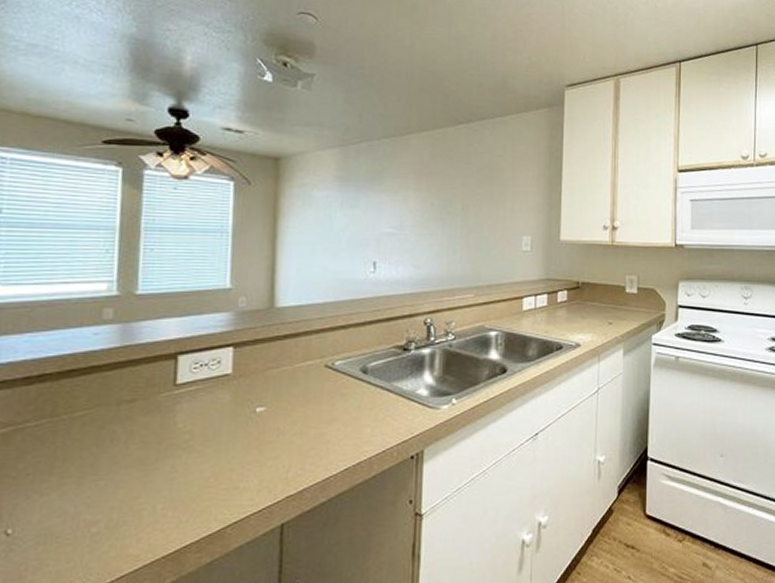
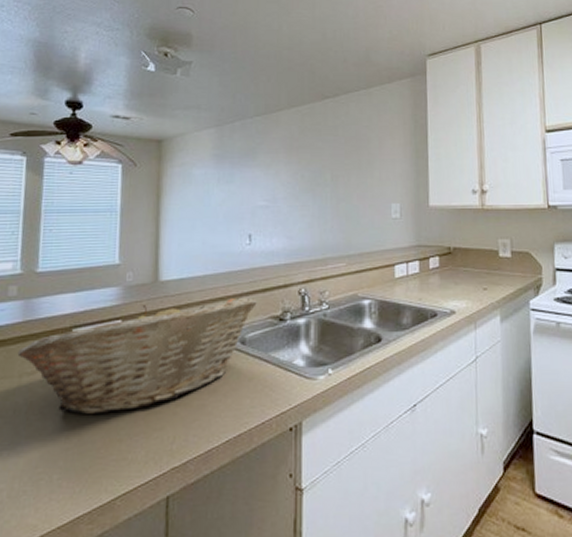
fruit basket: none [114,326,380,444] -> present [17,297,257,415]

